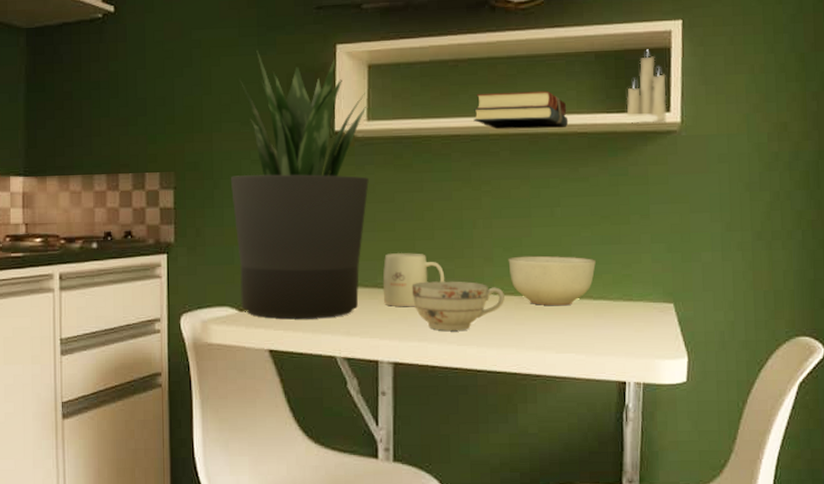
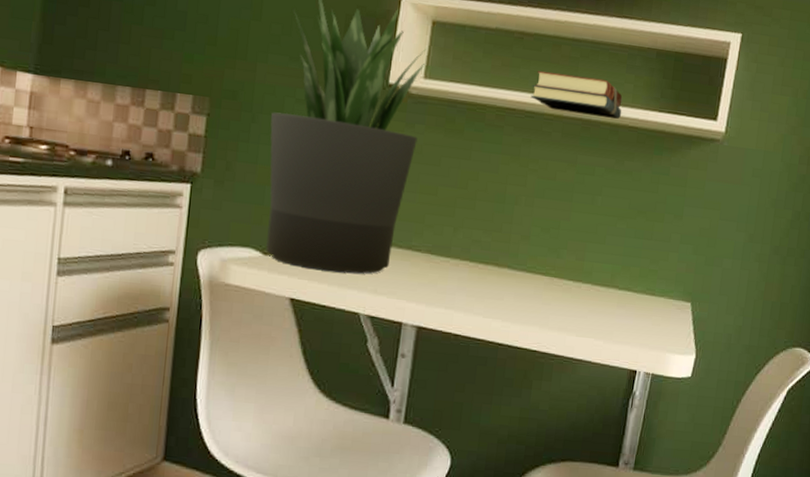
mug: present [382,253,445,307] -> none [416,217,481,274]
teacup: present [411,281,504,331] -> none [445,250,536,303]
bowl: present [508,255,597,306] -> none [543,237,628,292]
candle: present [626,49,667,124] -> none [676,56,719,131]

